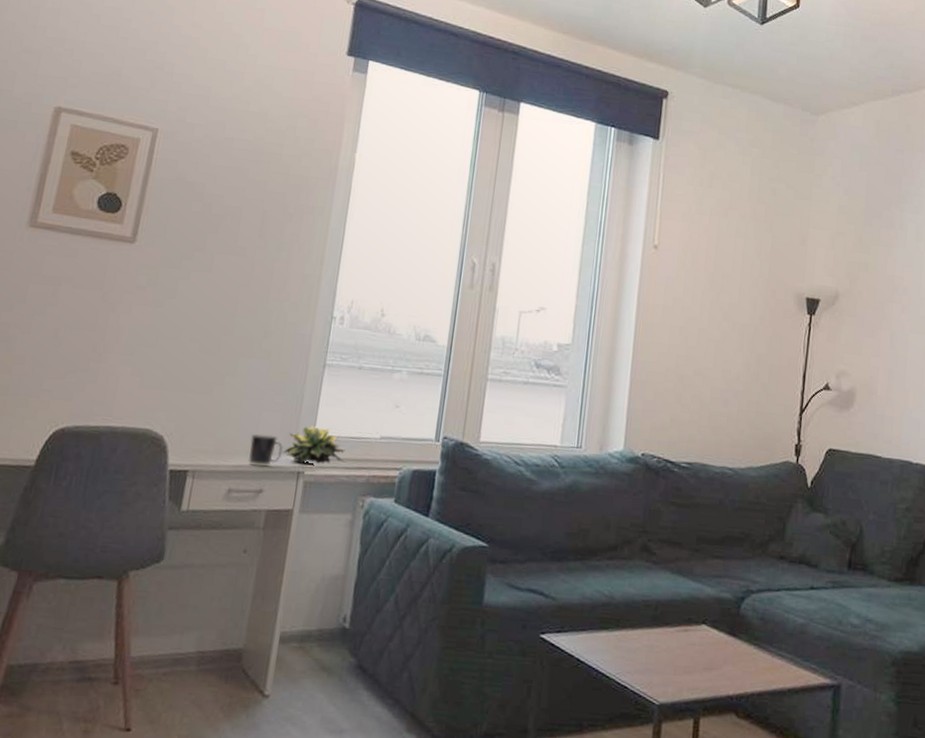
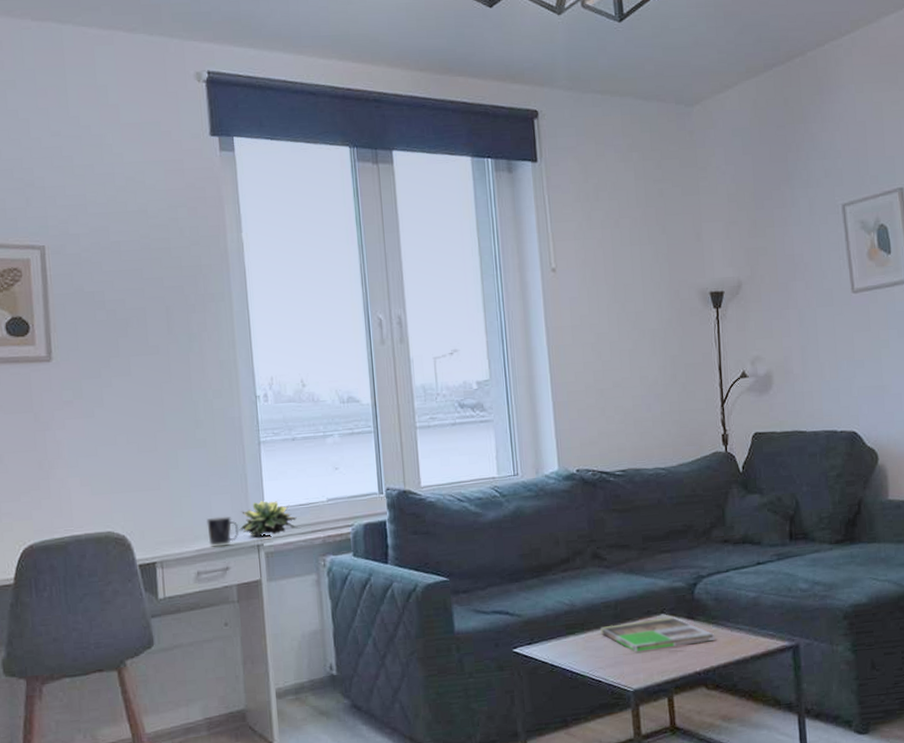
magazine: none [635,627,755,665] -> present [599,617,715,653]

